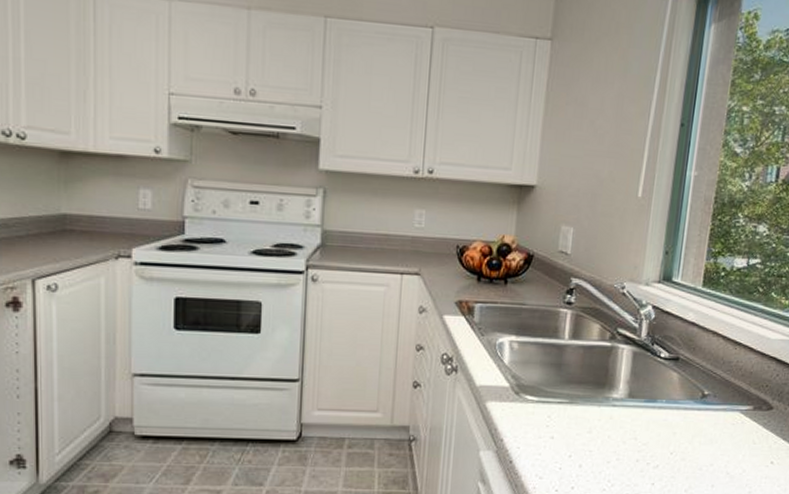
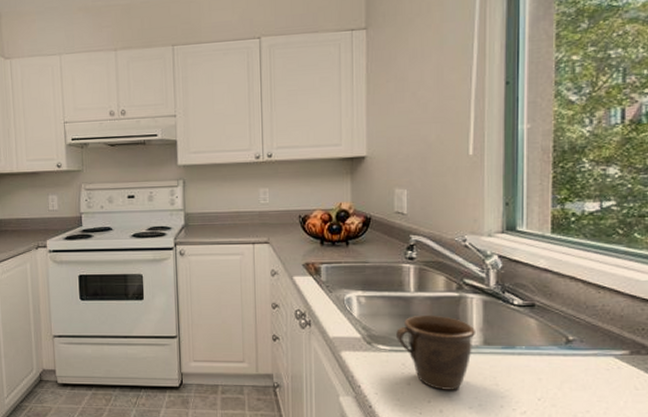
mug: none [545,364,623,444] -> present [396,315,477,390]

